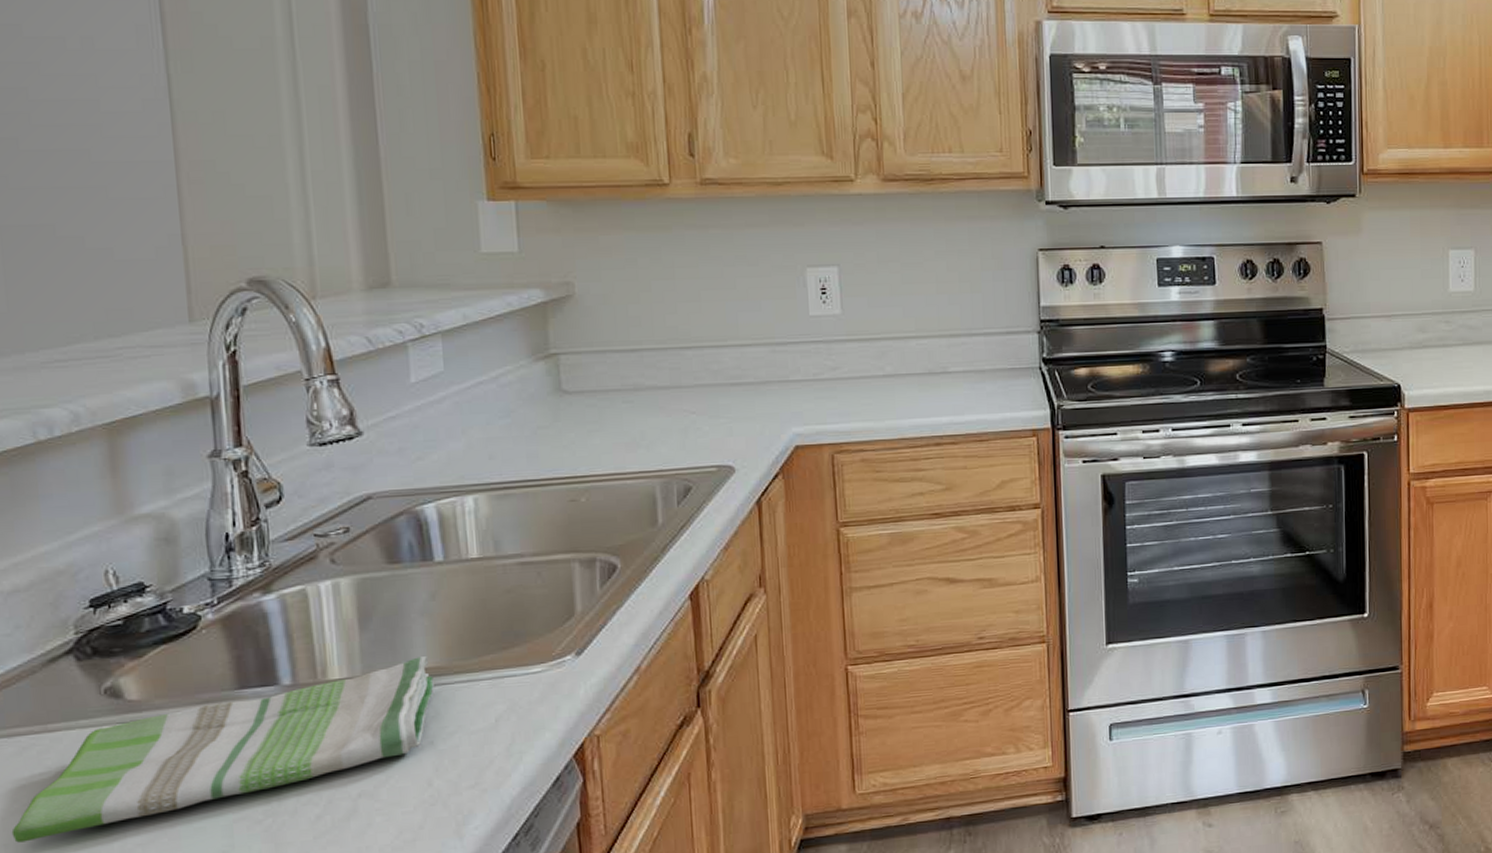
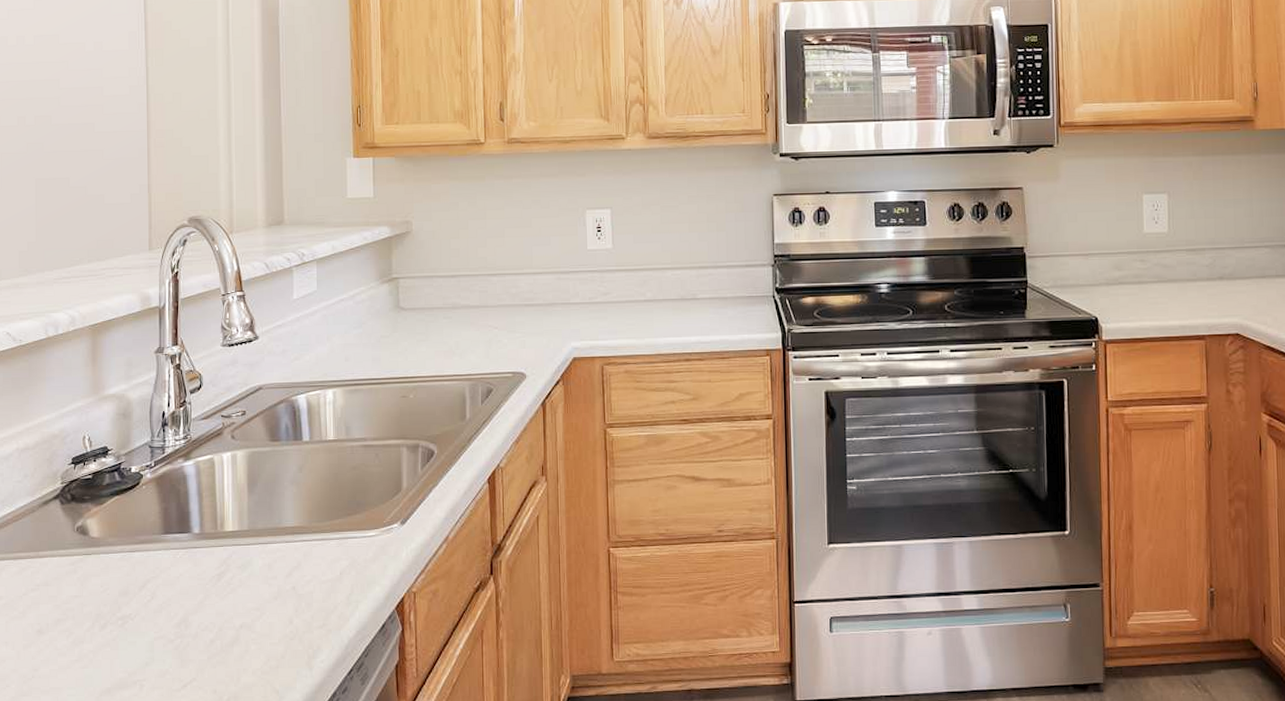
dish towel: present [11,656,434,843] -> none [11,517,298,641]

